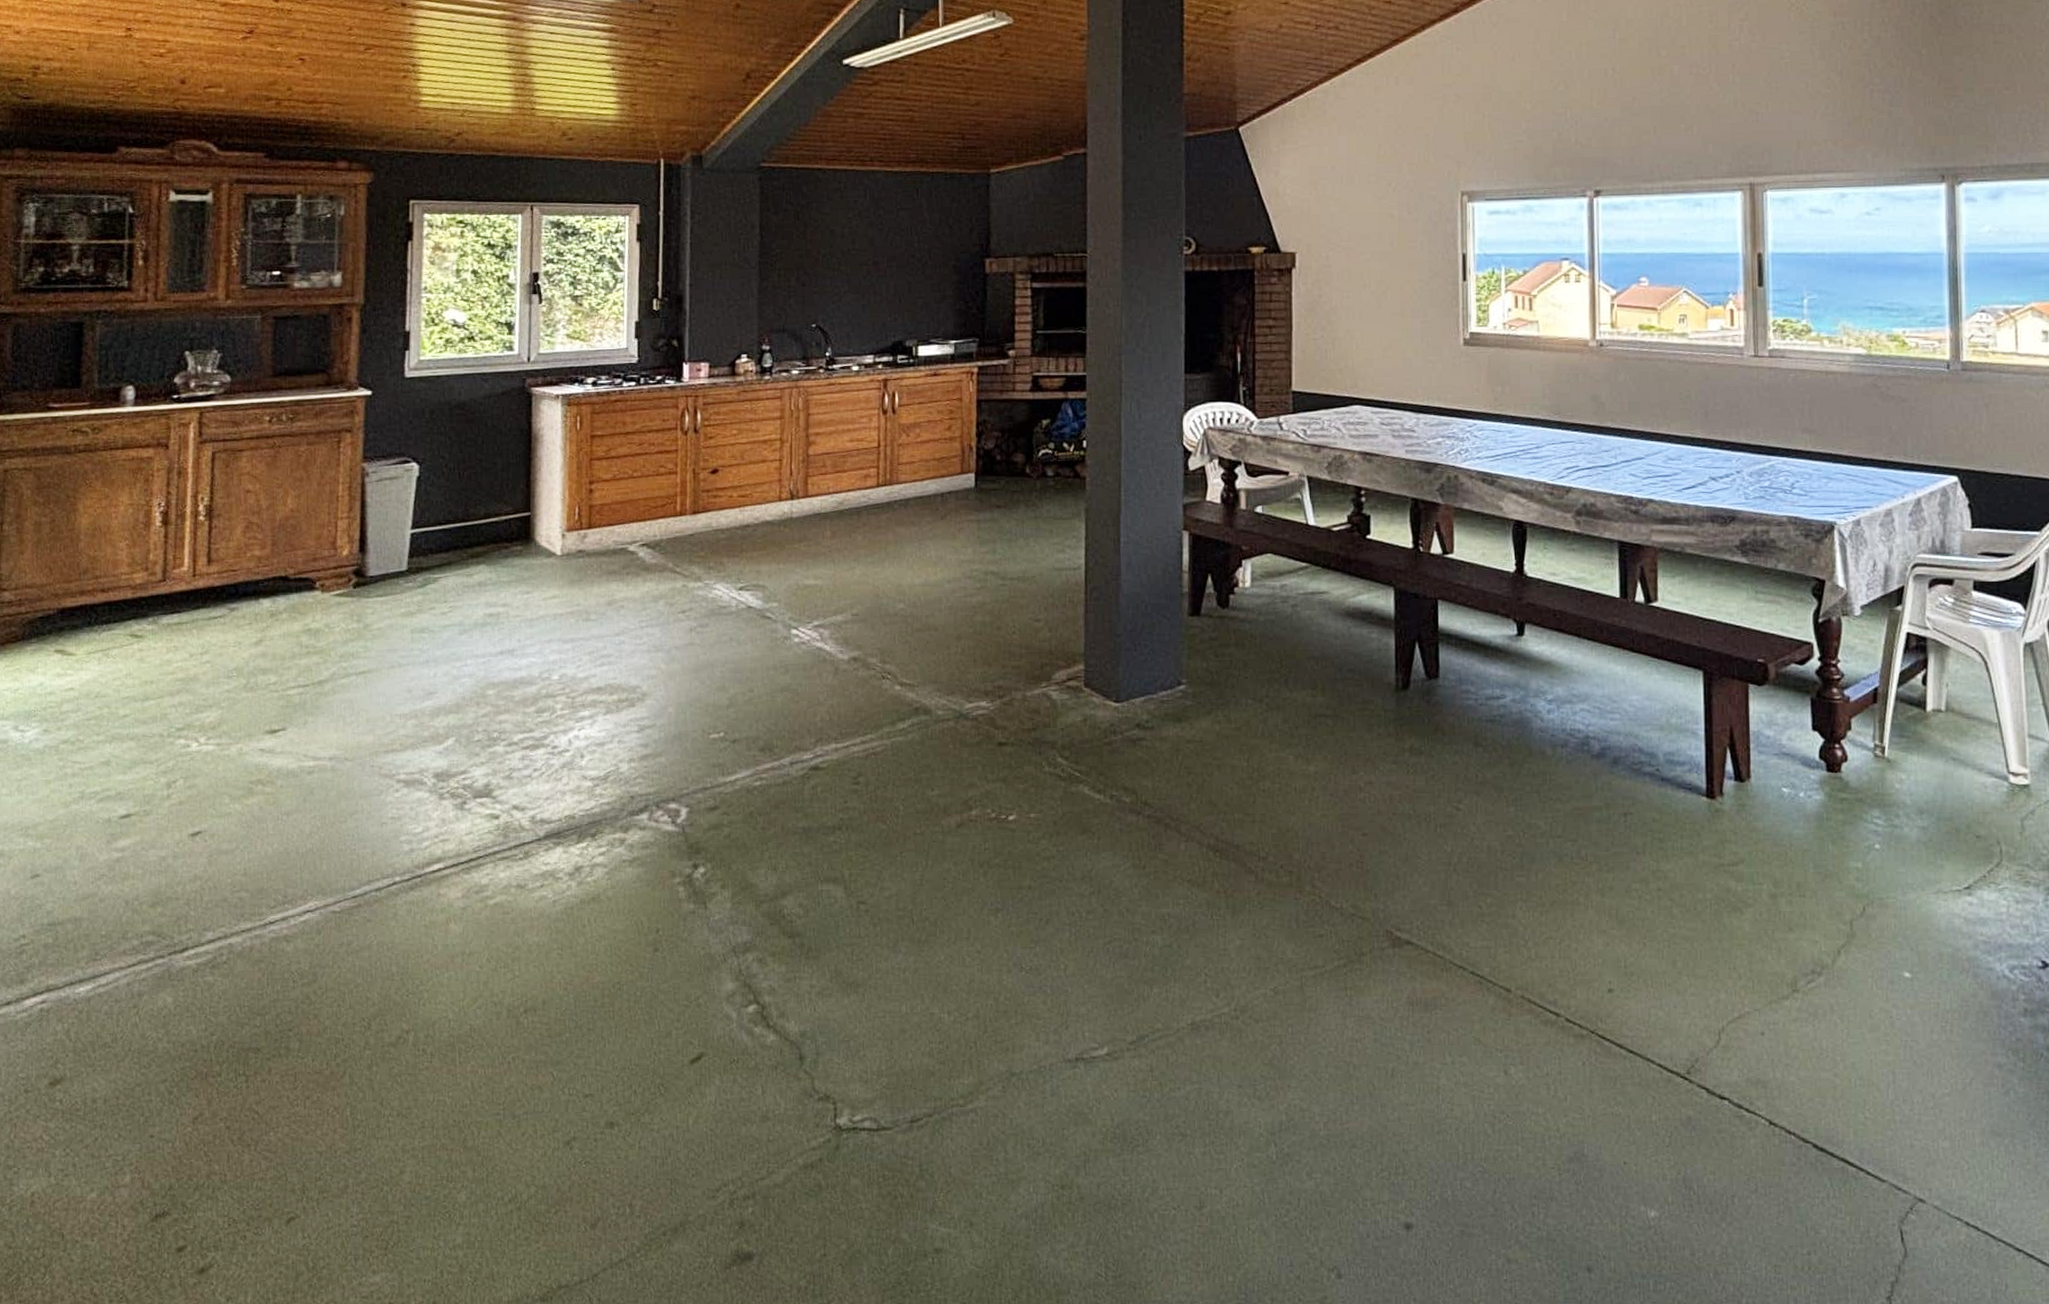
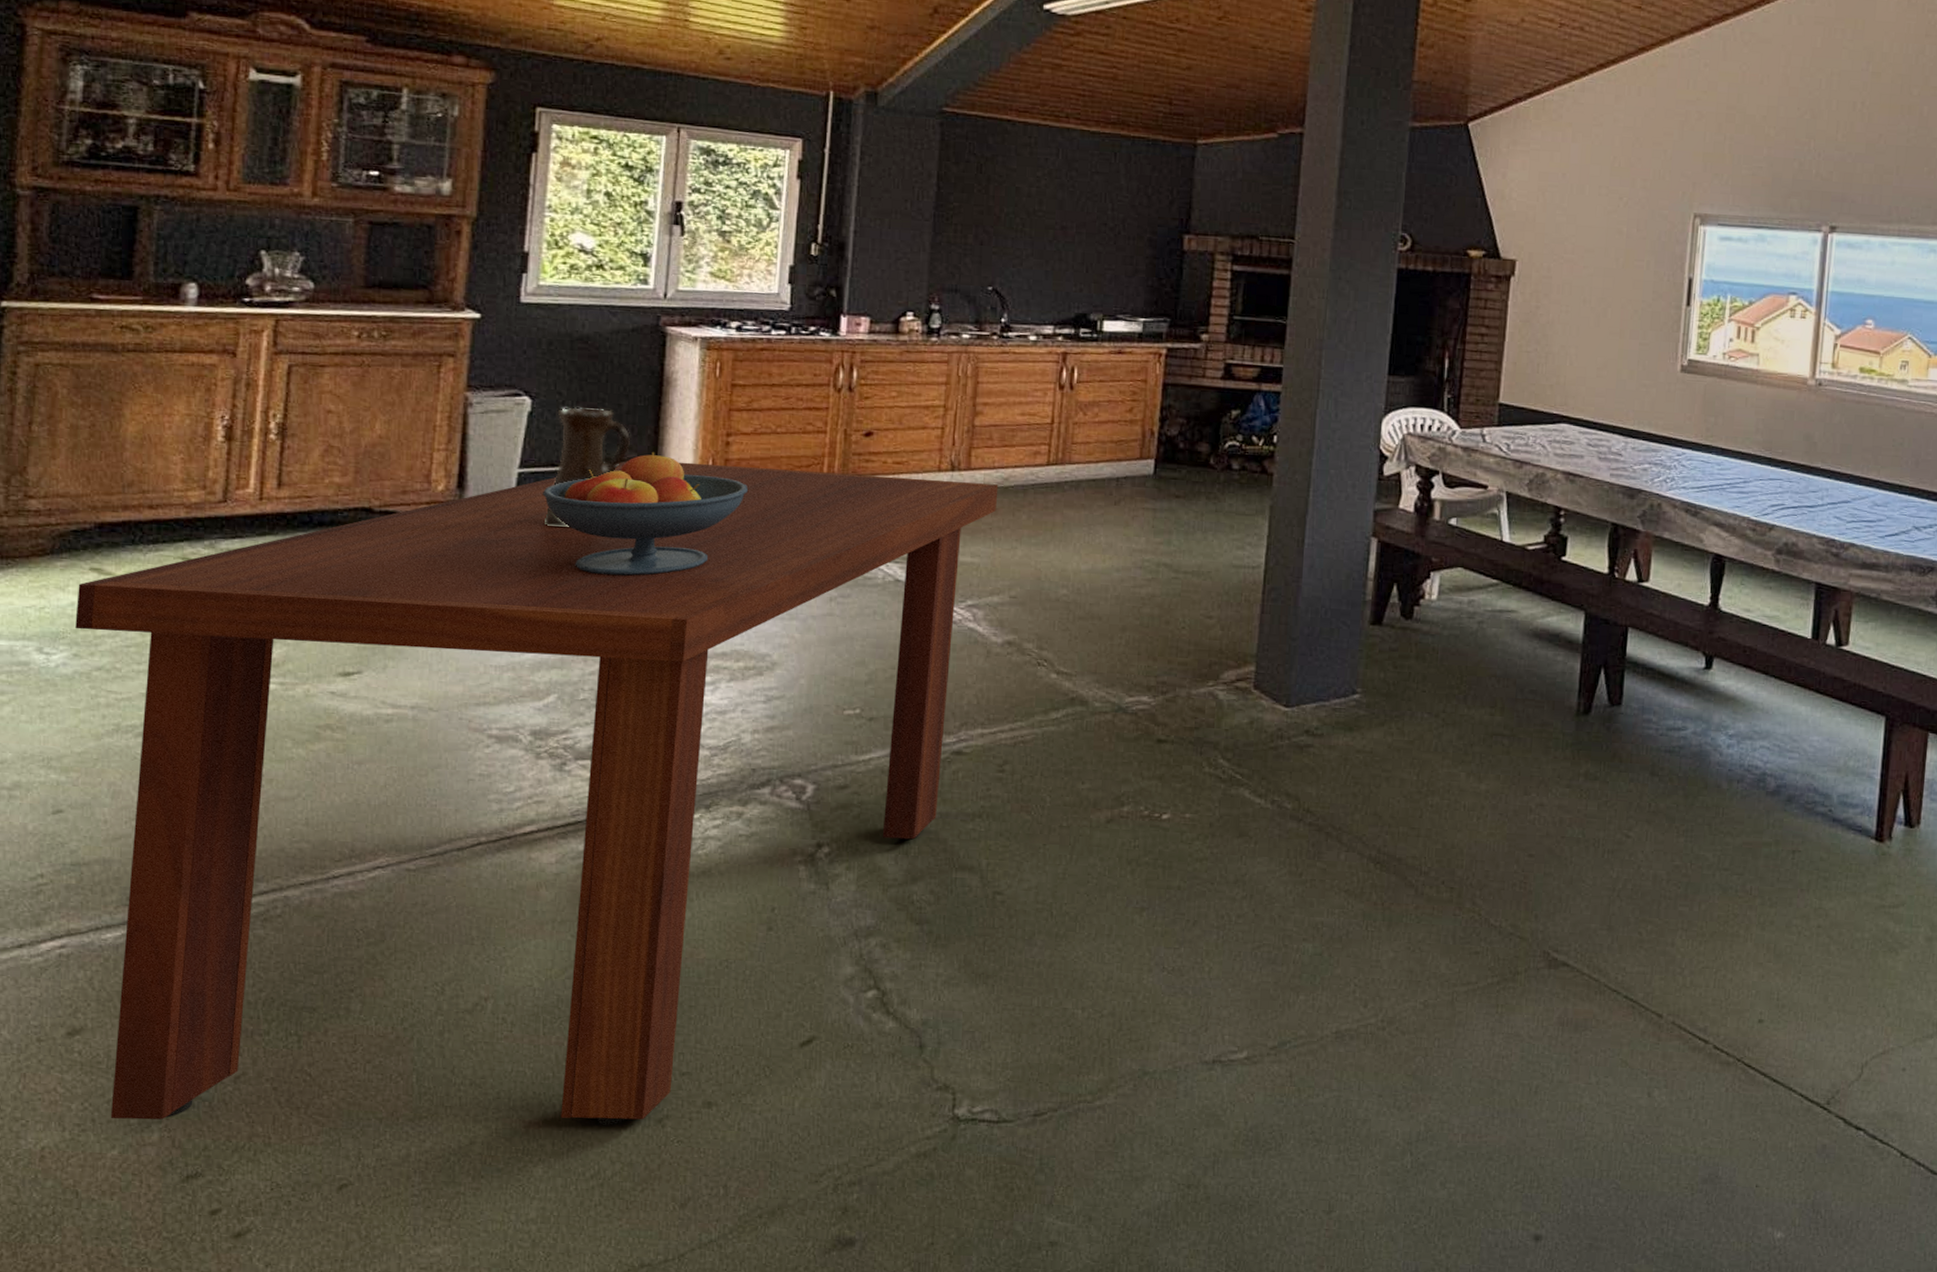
dining table: none [44,509,835,1163] -> present [75,461,999,1125]
fruit bowl: none [433,504,611,623] -> present [543,451,748,576]
pitcher: none [435,468,507,581] -> present [544,407,631,528]

